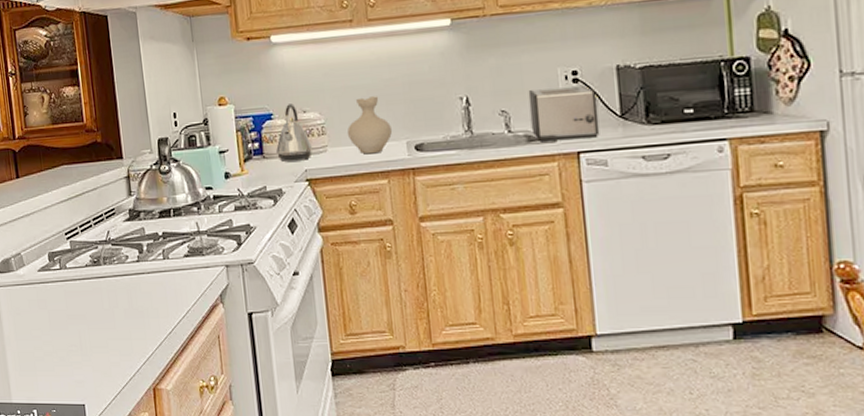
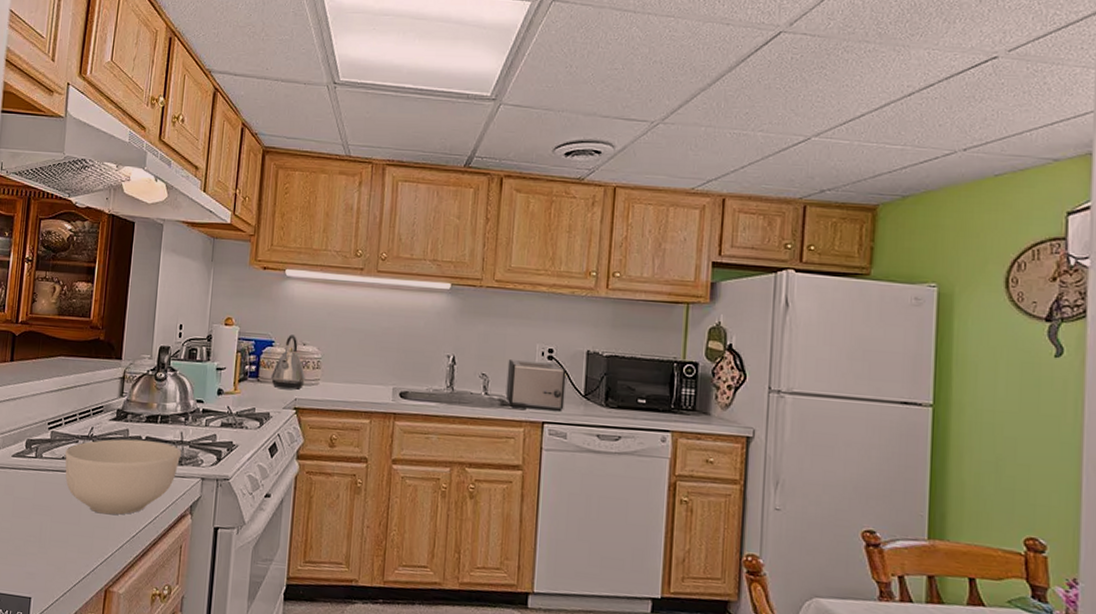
bowl: none [87,235,201,315] -> present [65,439,182,515]
ceramic jug: present [347,96,392,155] -> none [341,340,381,394]

